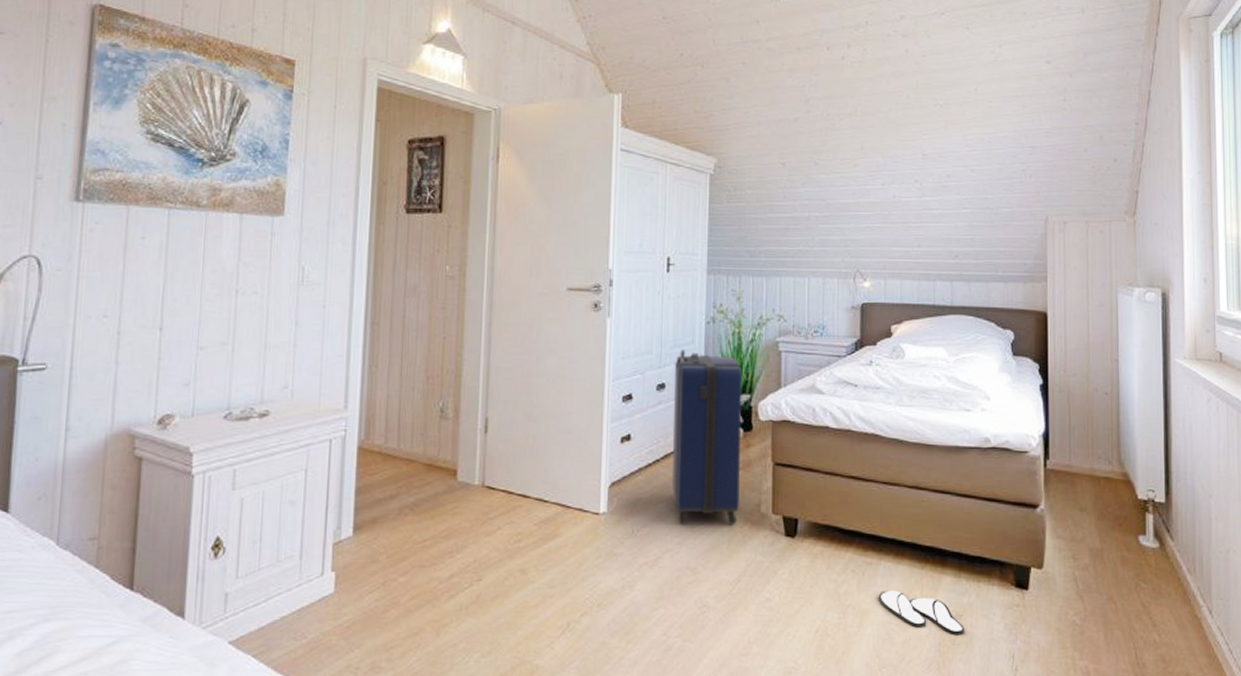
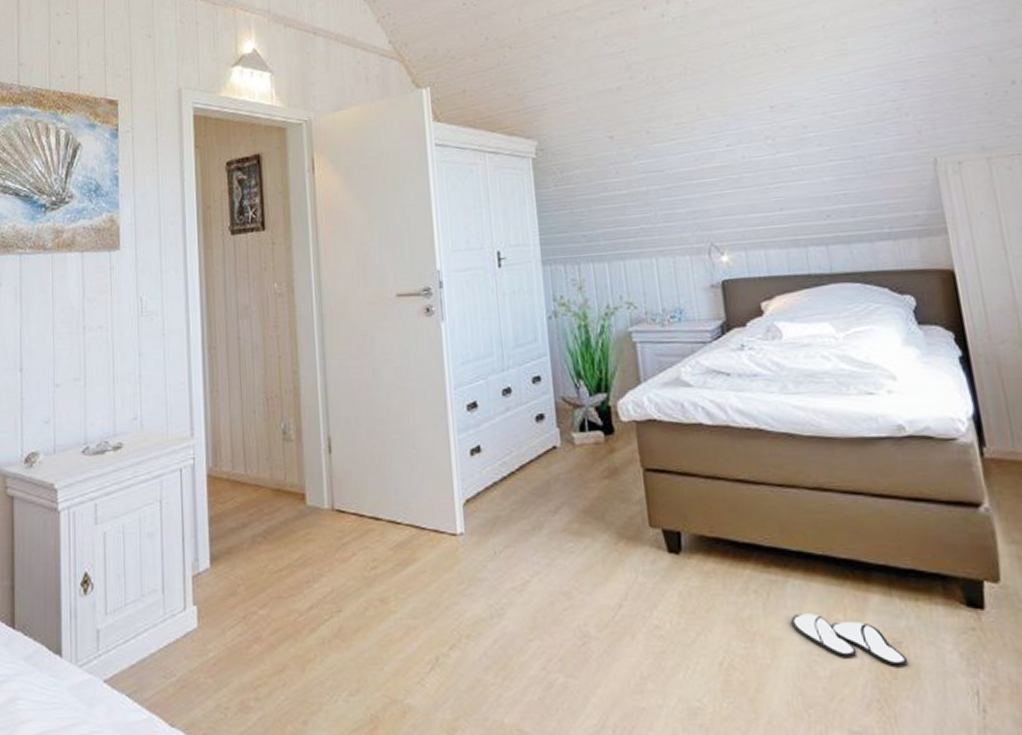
suitcase: present [671,349,743,524] -> none [519,349,611,543]

